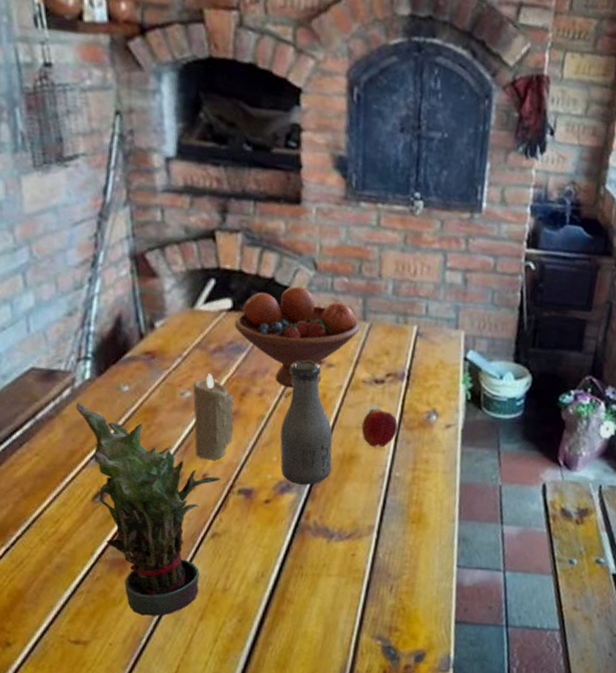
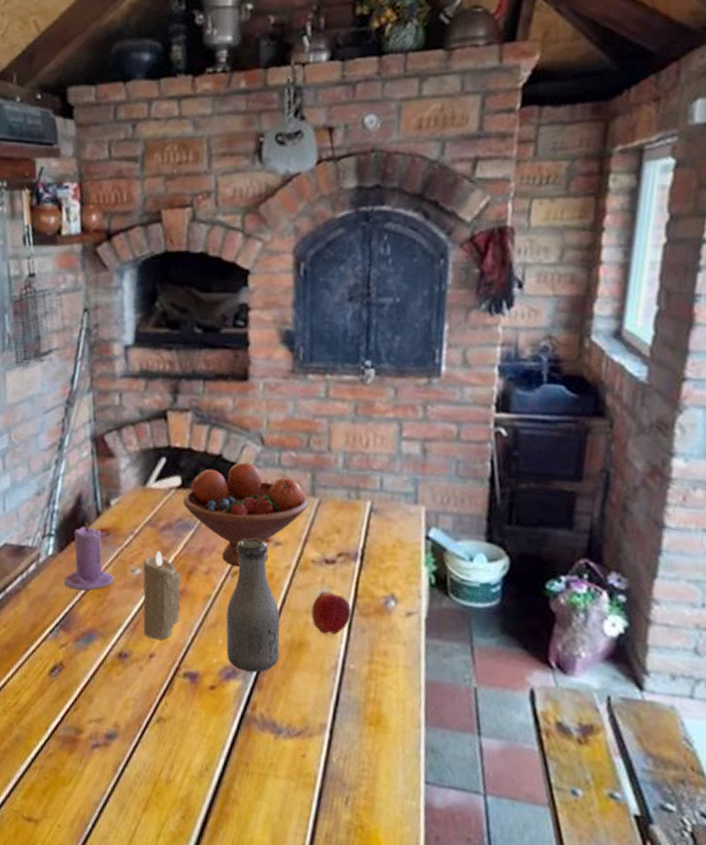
potted plant: present [75,402,222,616] -> none [39,577,168,802]
candle: none [105,344,162,415] -> present [64,521,114,591]

